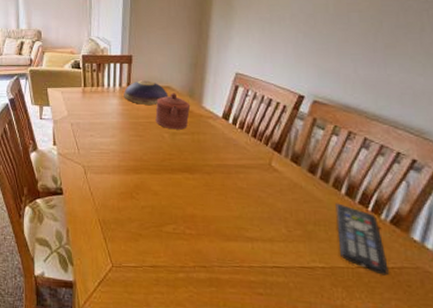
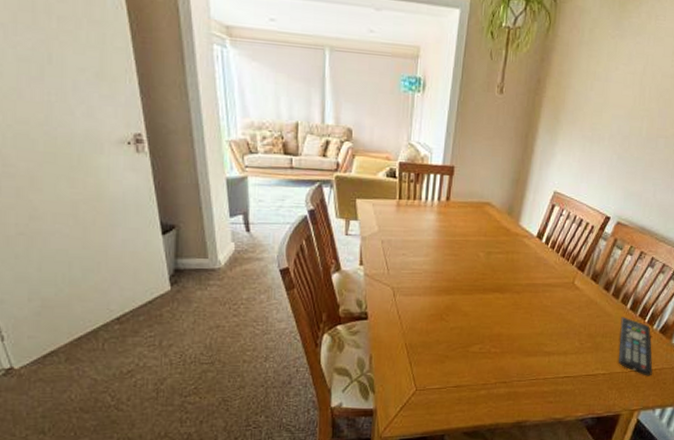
decorative bowl: present [124,80,169,105] -> none [442,195,488,222]
teapot: present [155,93,191,130] -> none [472,209,508,249]

